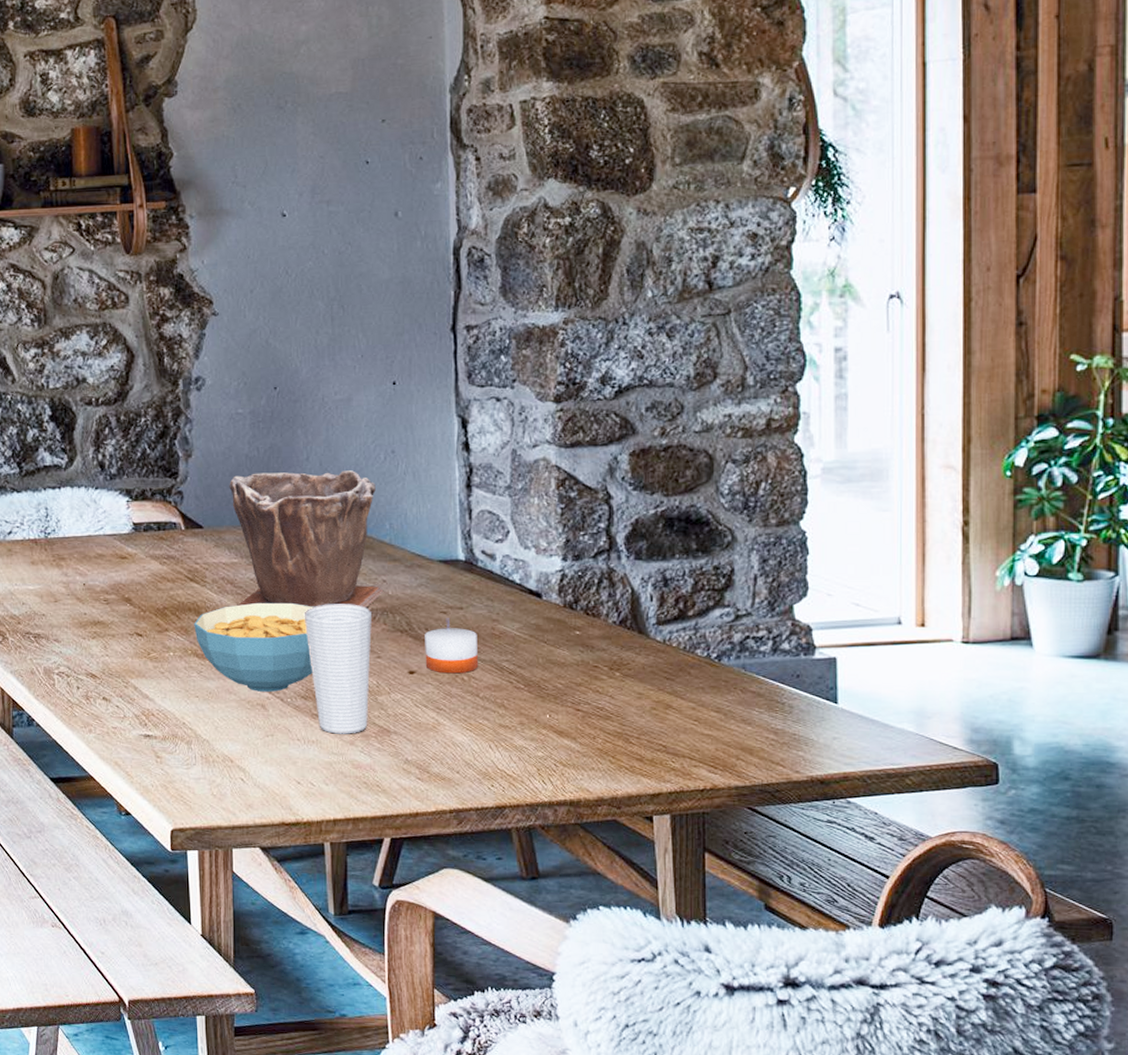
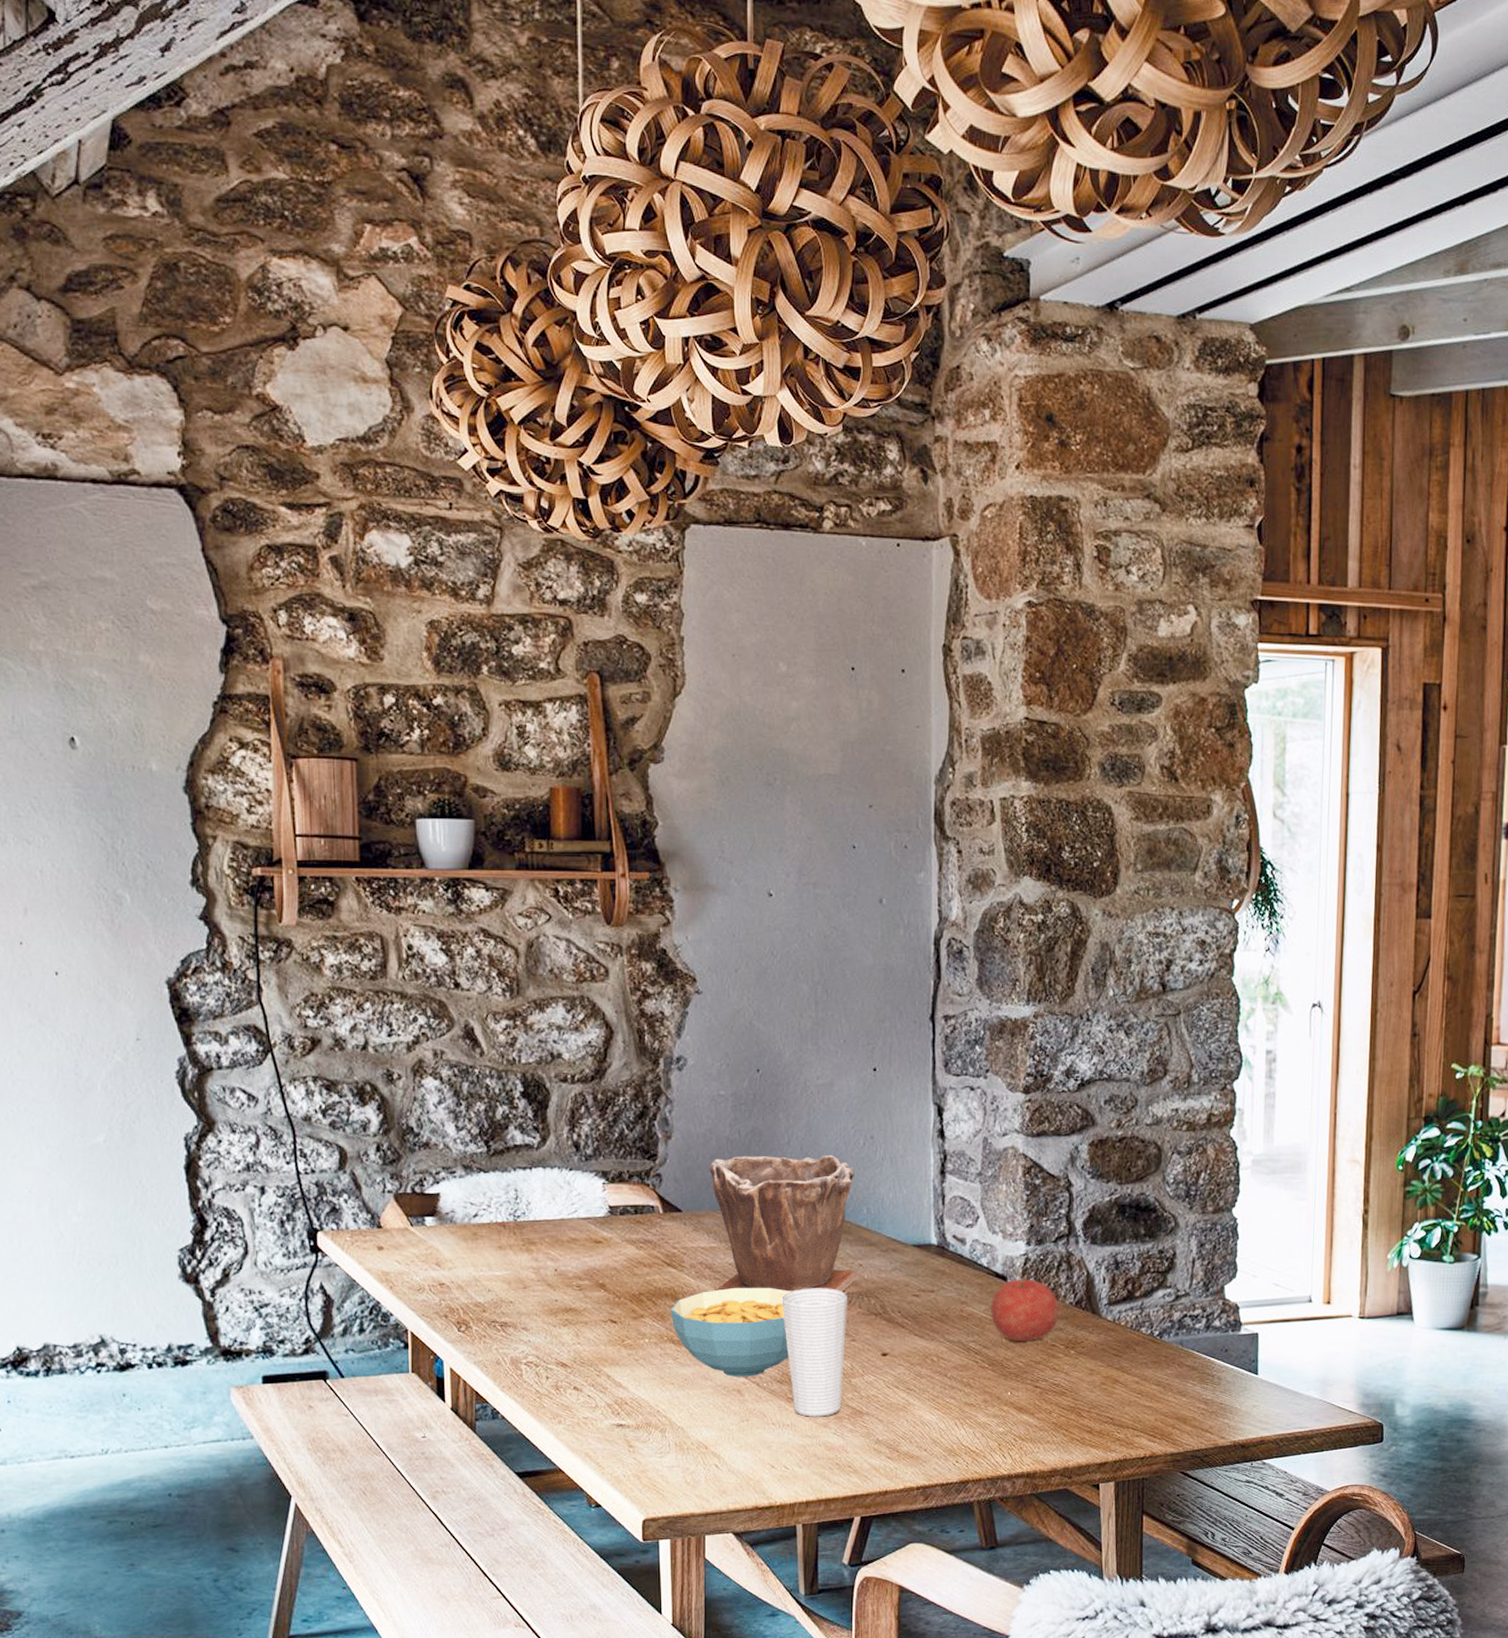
candle: present [425,620,479,674] -> none [897,1303,948,1355]
fruit: none [525,591,601,661] -> present [991,1274,1059,1341]

